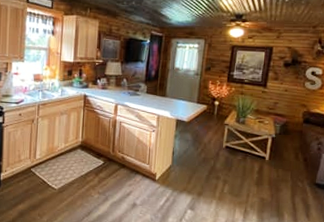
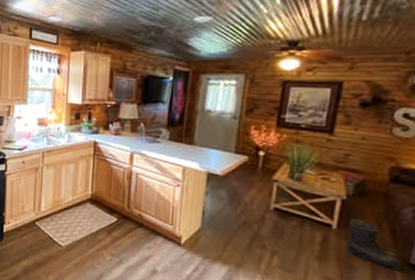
boots: none [275,152,311,189] -> present [346,219,403,271]

